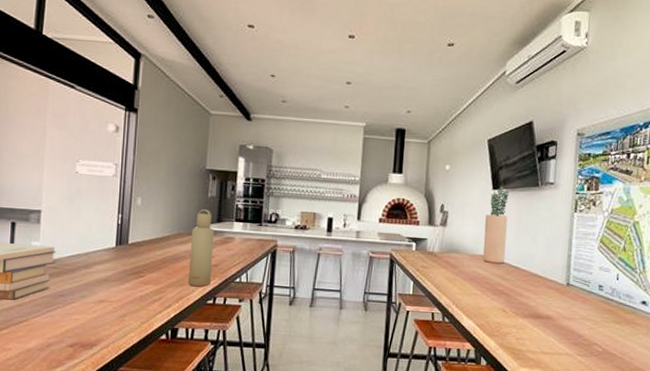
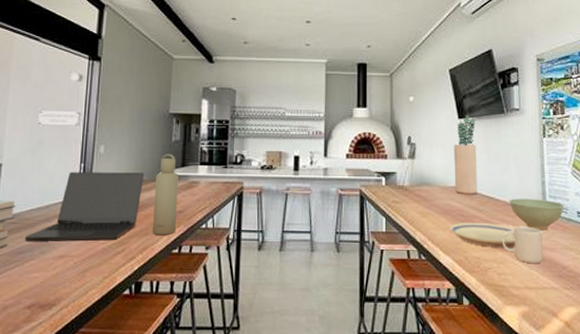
laptop: none [65,221,180,289] -> present [24,171,144,242]
plate: none [474,289,537,315] -> present [449,222,515,247]
cup: none [523,296,563,332] -> present [502,226,543,264]
bowl: none [534,269,588,301] -> present [509,198,565,230]

